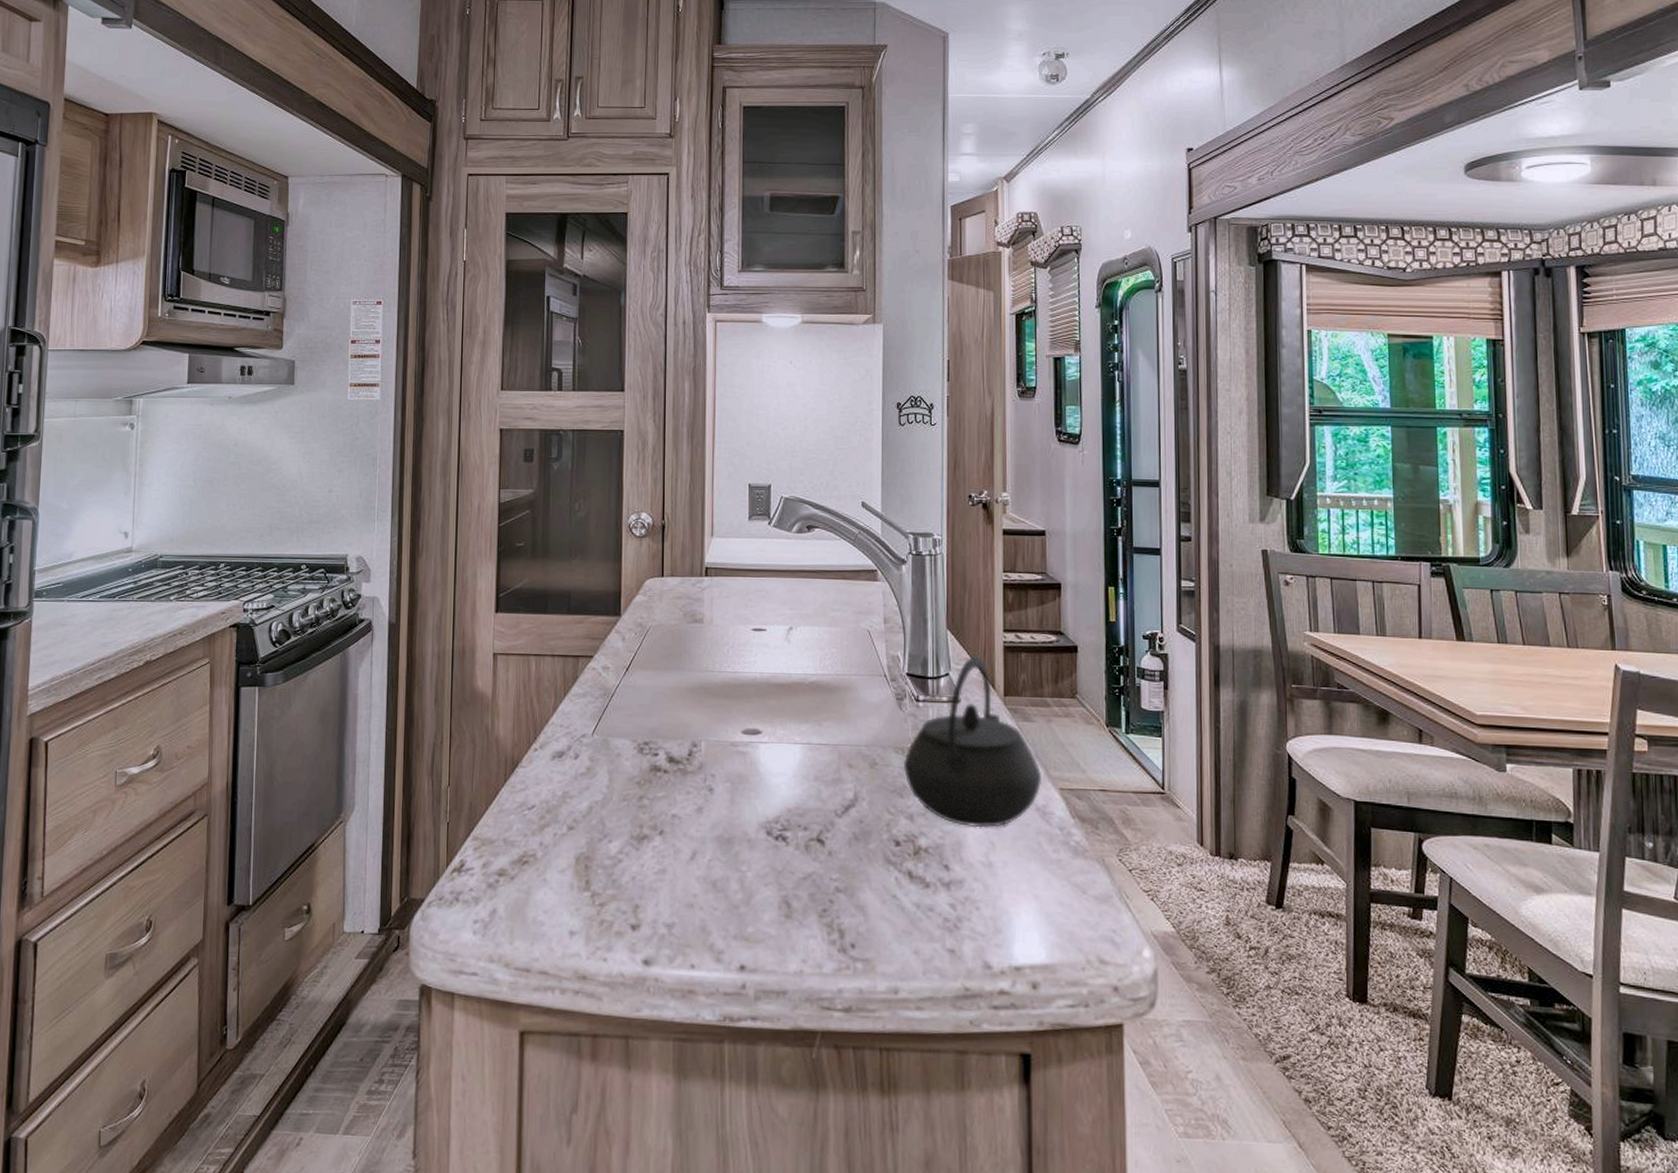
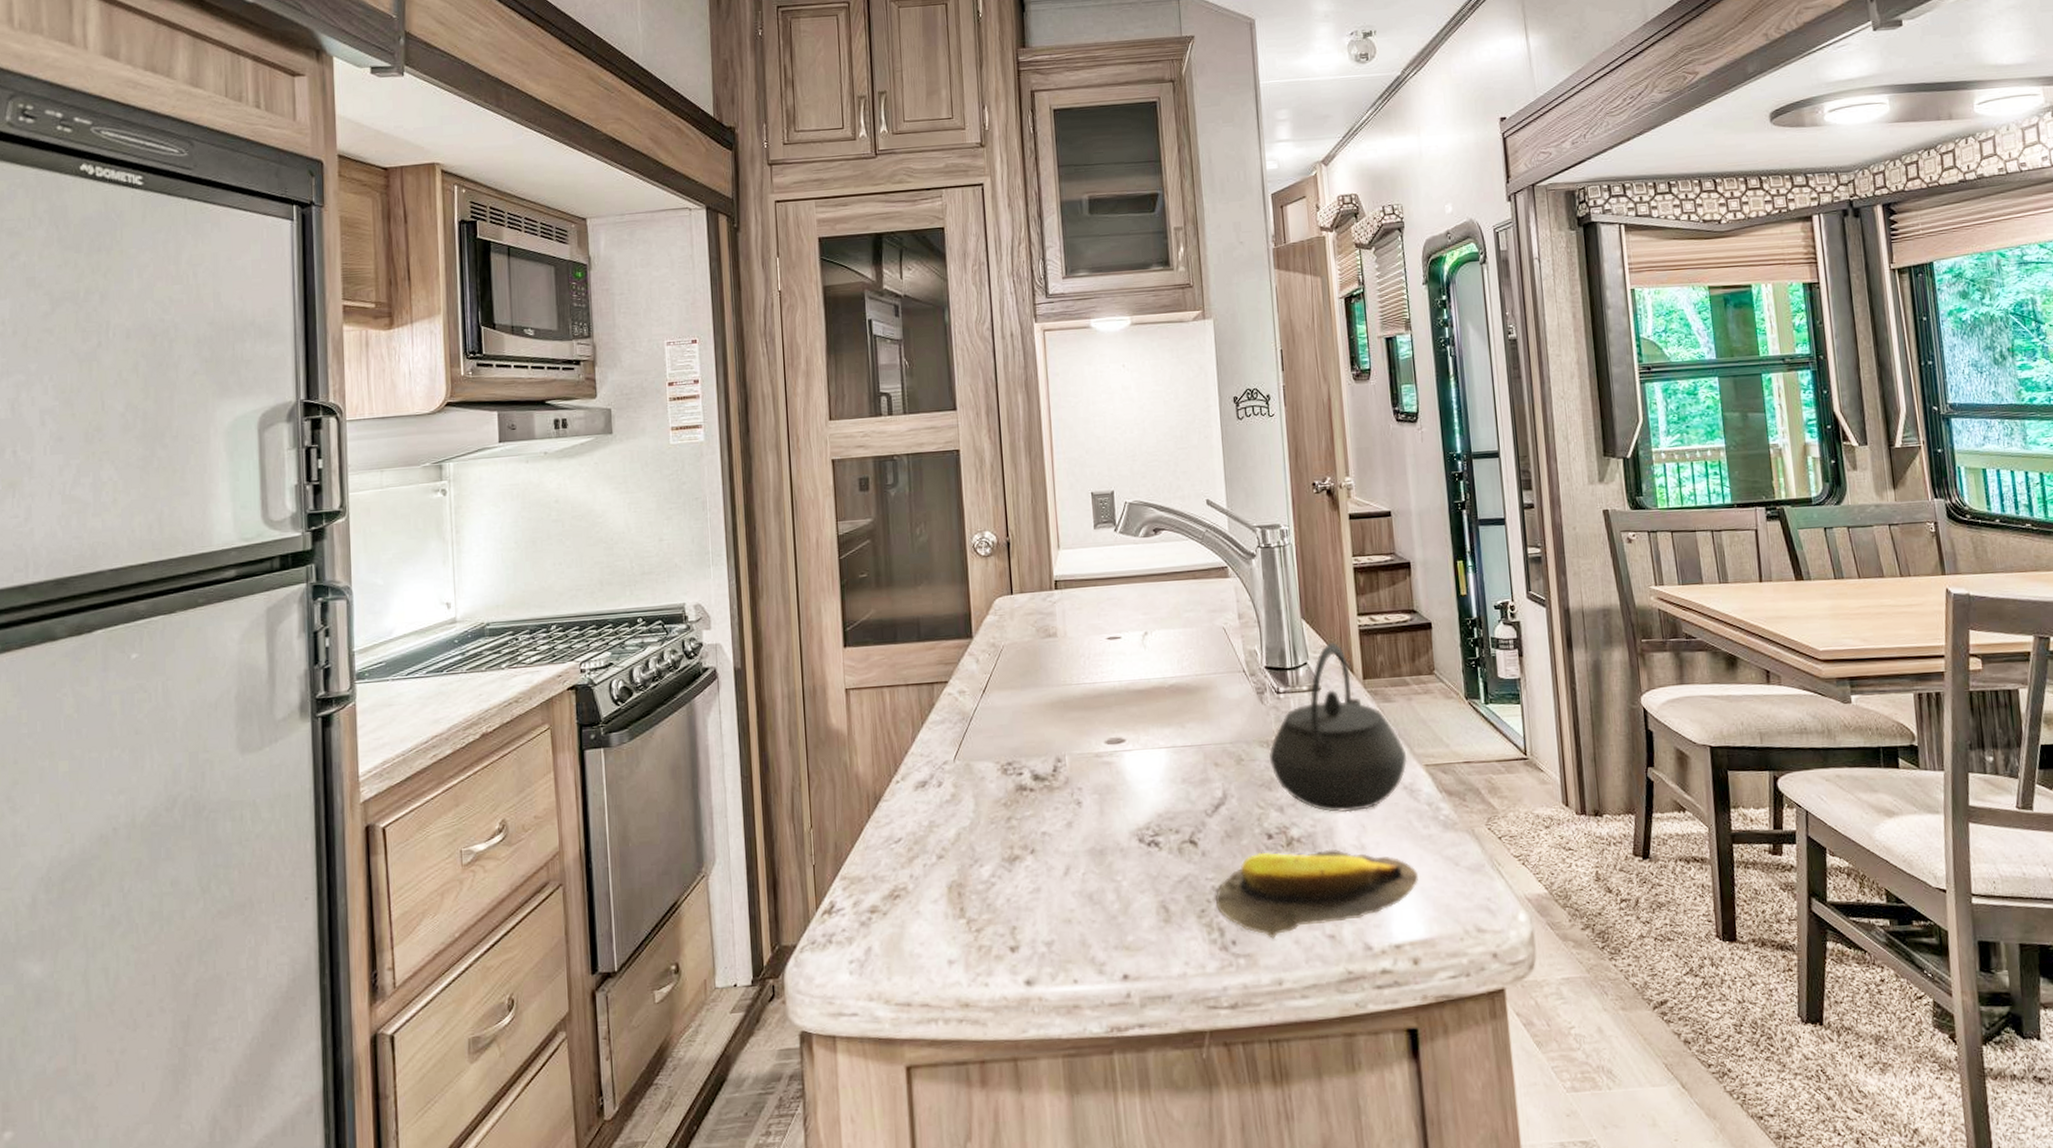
banana: none [839,858,1044,946] -> present [1216,848,1418,939]

